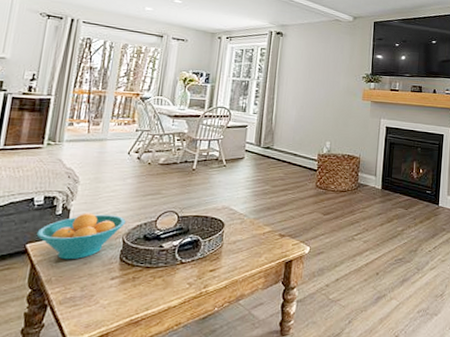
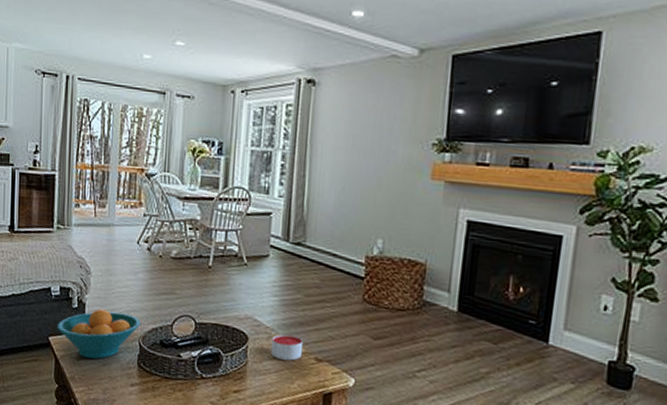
candle: none [243,217,270,239] -> present [270,333,304,361]

